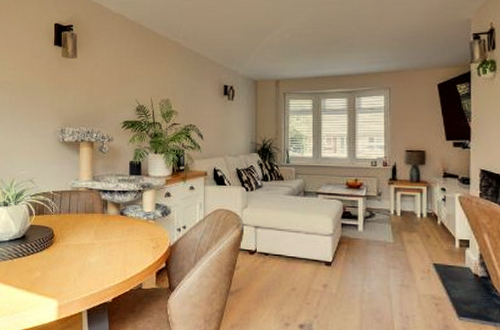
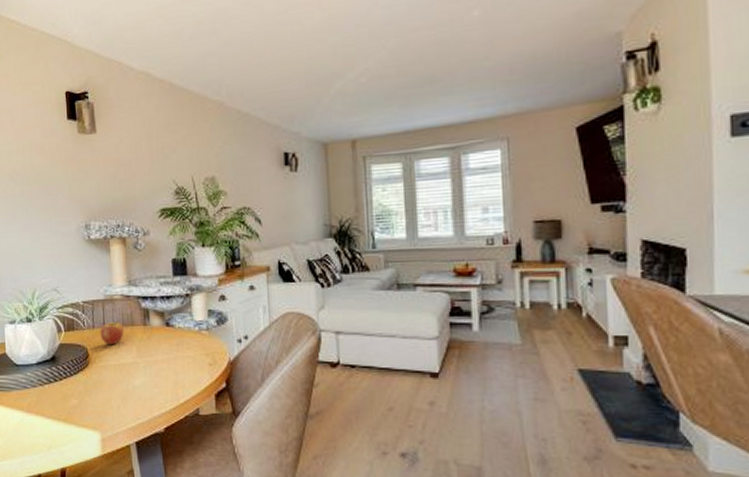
fruit: none [65,208,86,229] -> present [100,321,124,346]

